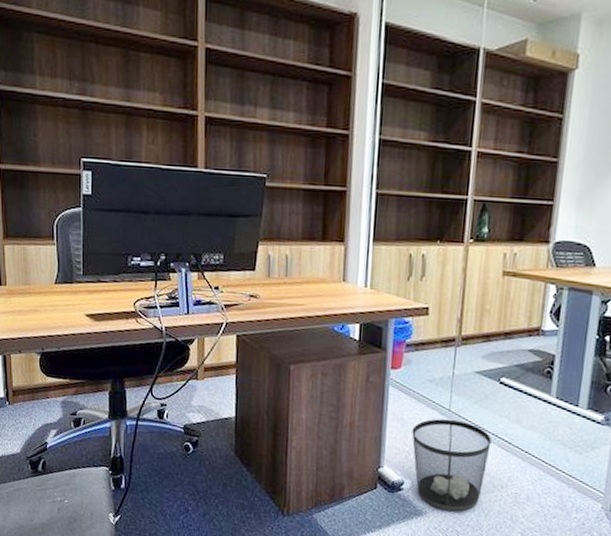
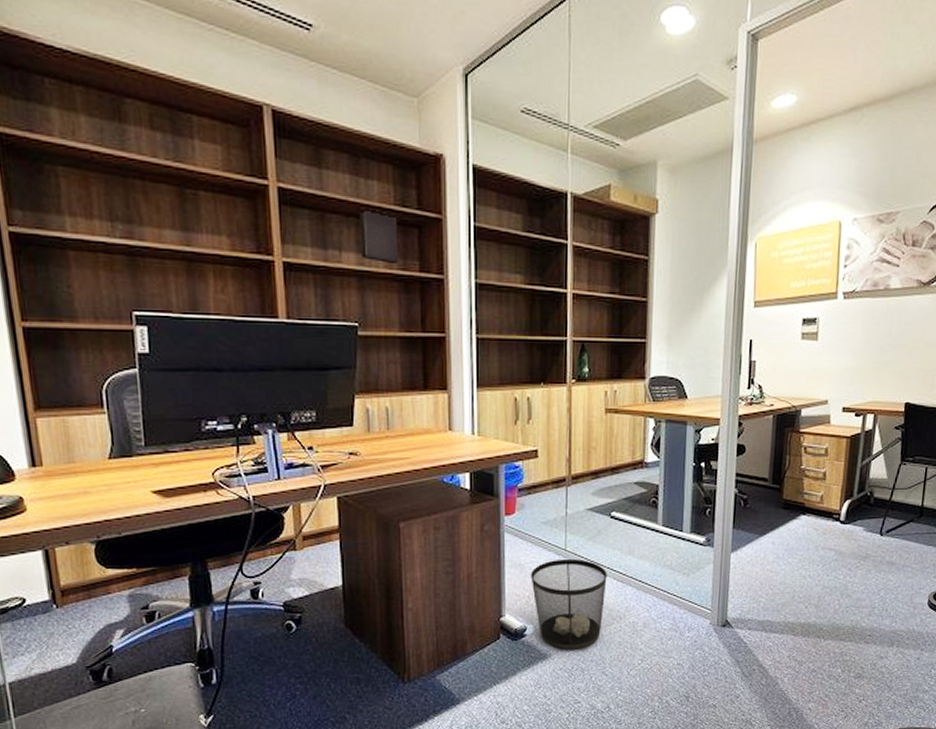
binder: none [273,66,310,120] -> present [359,208,399,265]

